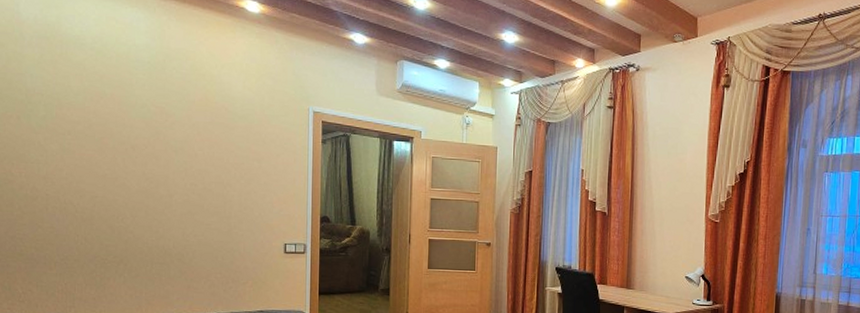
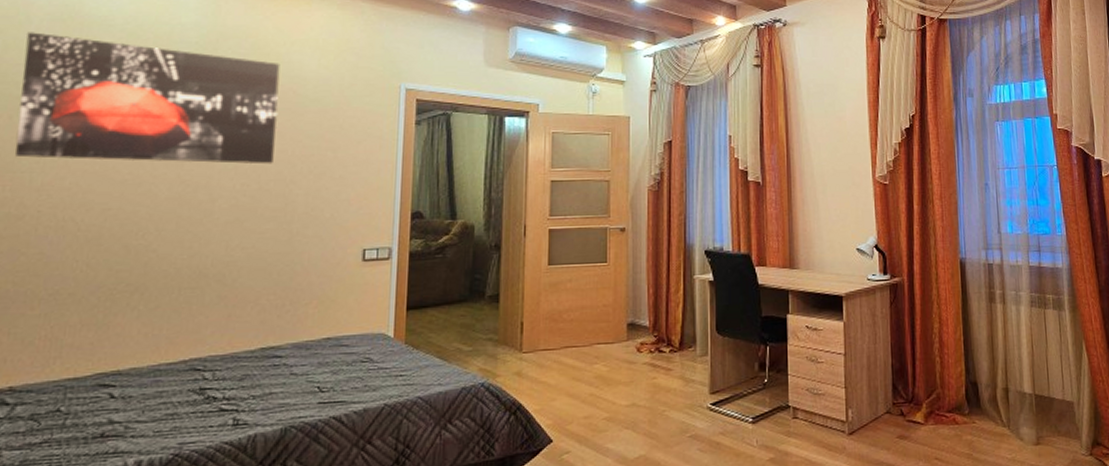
wall art: none [22,47,214,169] -> present [15,32,280,164]

